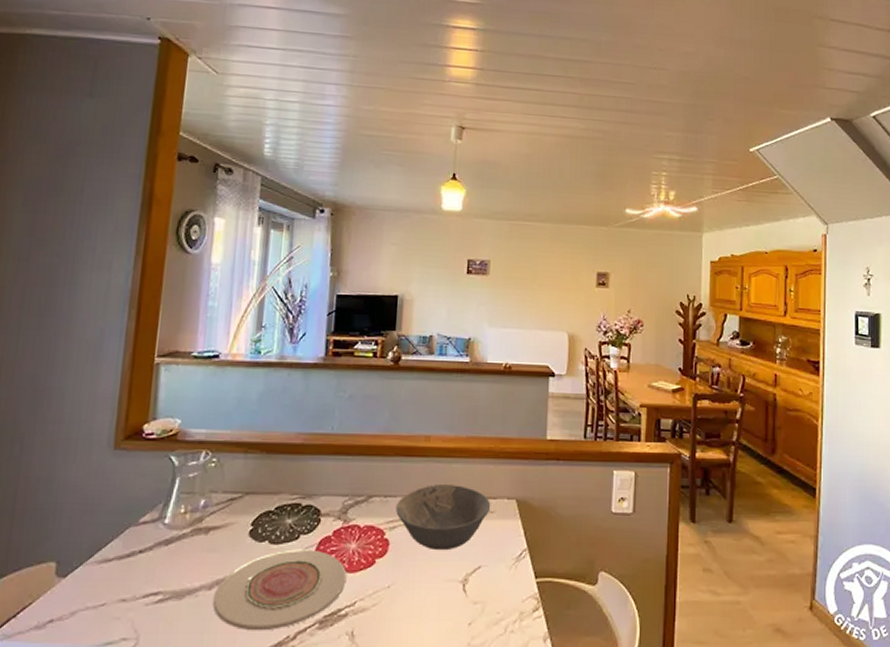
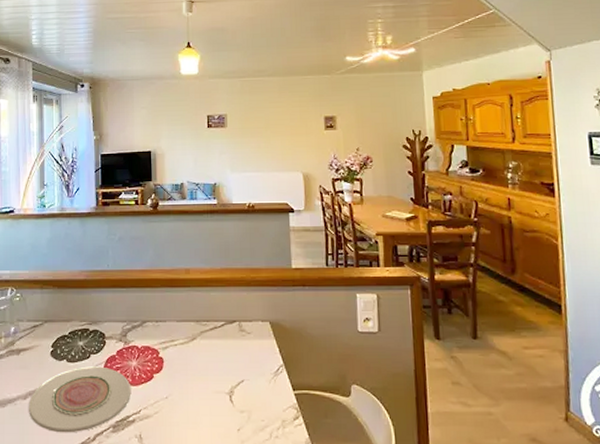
bowl: present [396,484,491,551] -> none [166,310,248,367]

